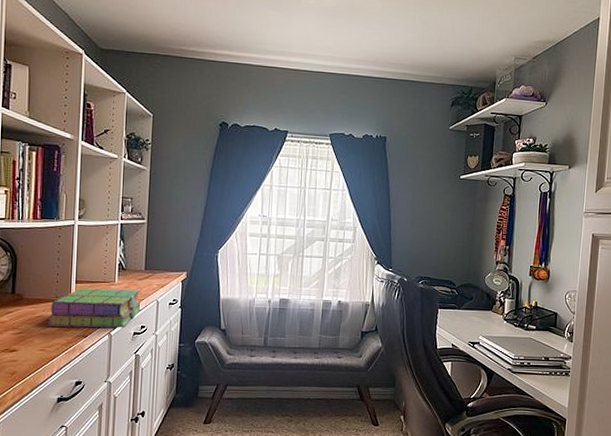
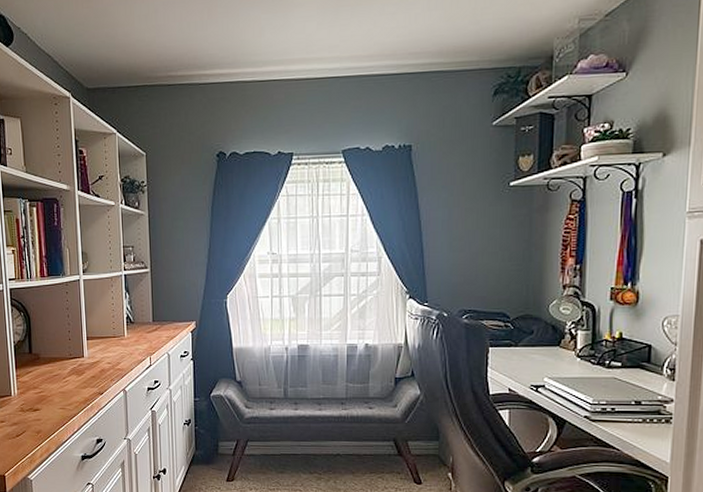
stack of books: present [48,288,142,328] -> none [64,343,154,385]

